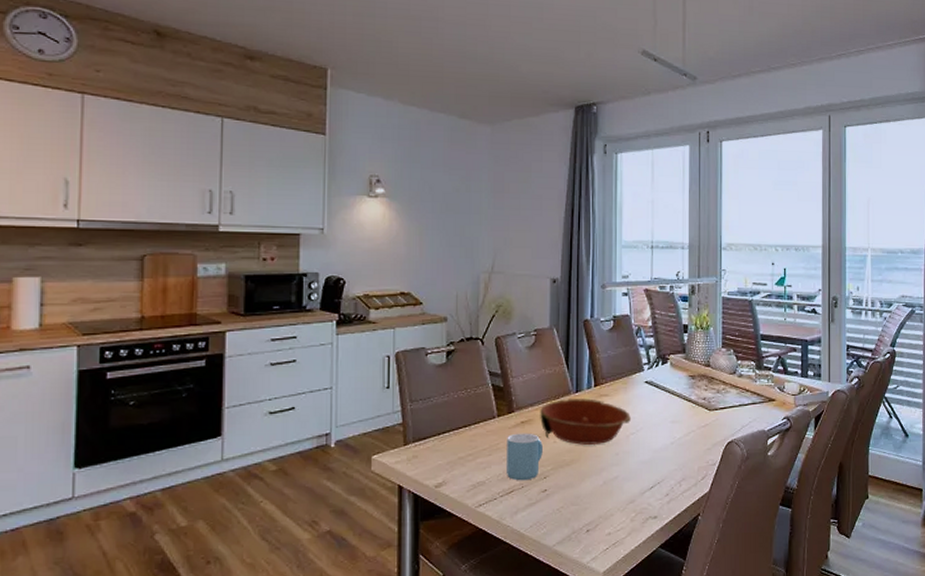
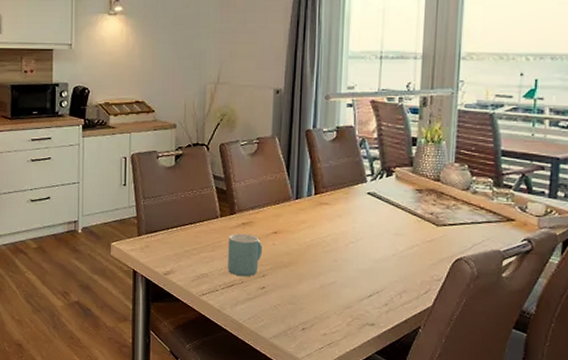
bowl: present [540,398,631,445] -> none [260,205,351,250]

